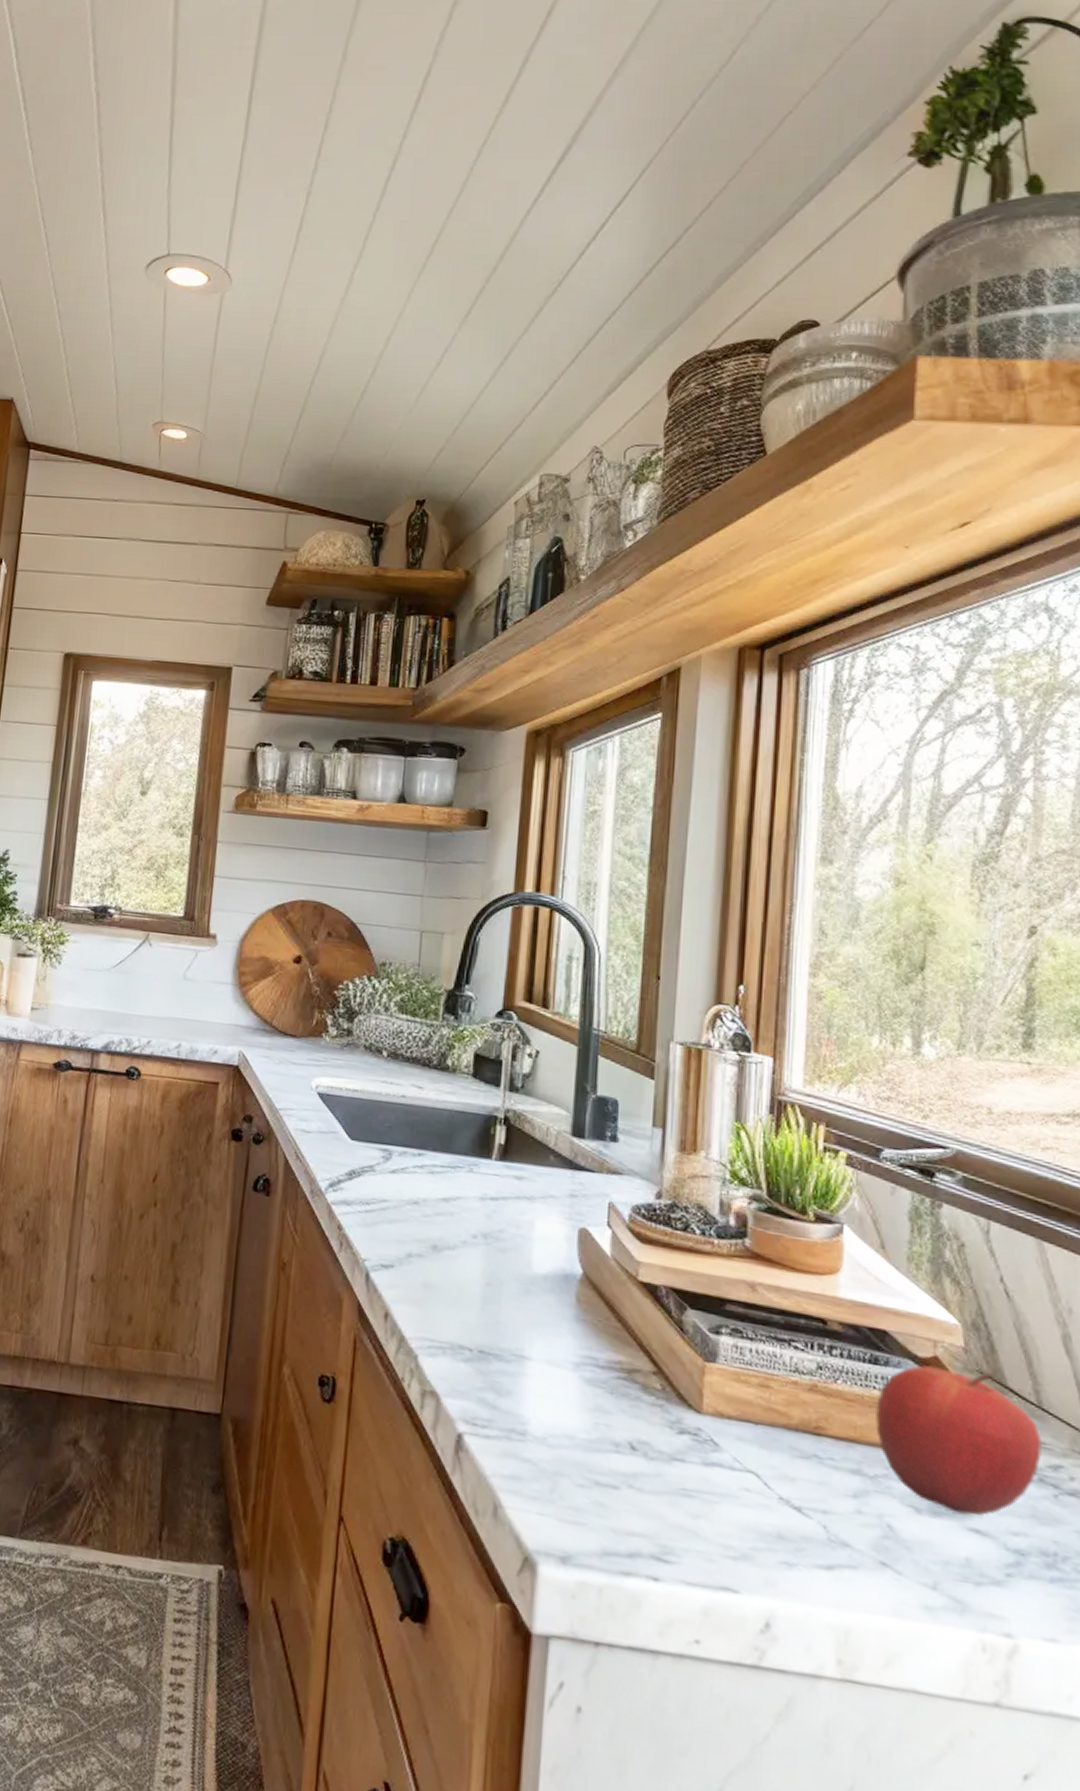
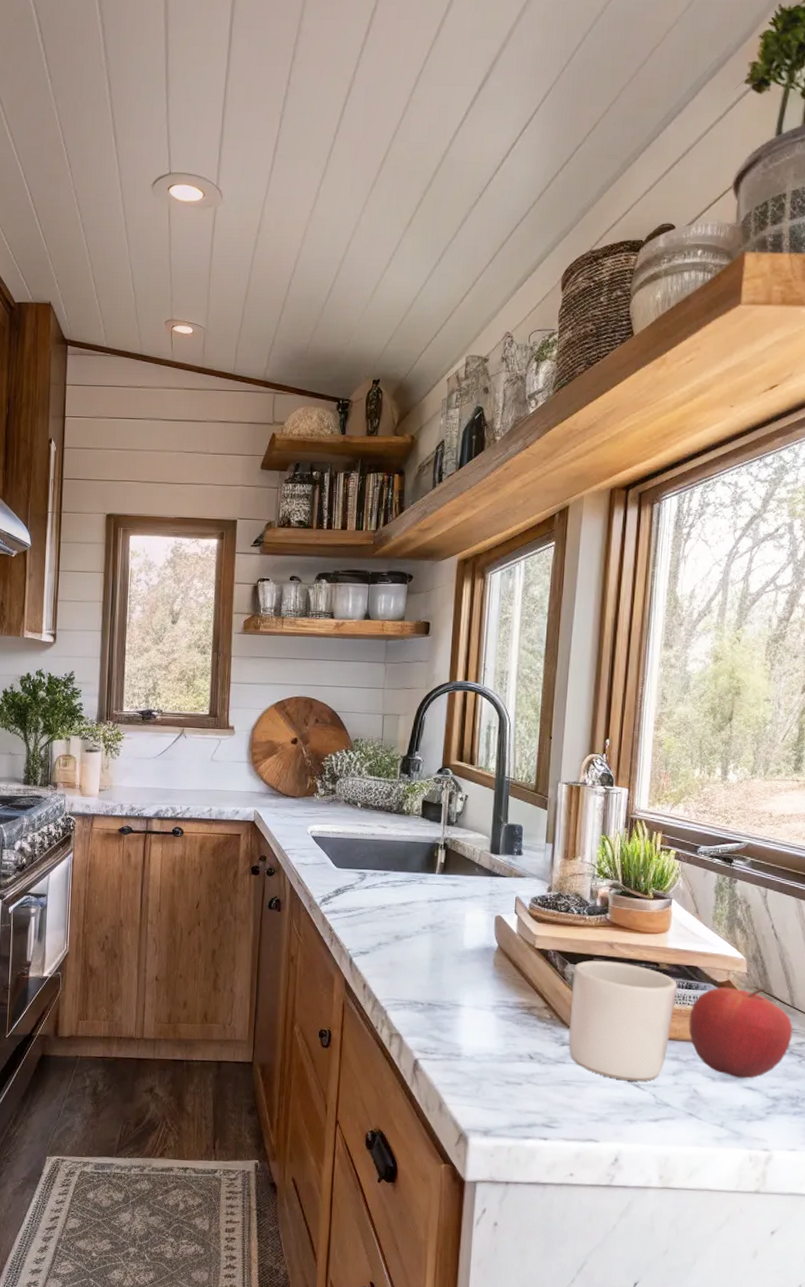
mug: none [689,1306,856,1503] -> present [568,960,677,1081]

